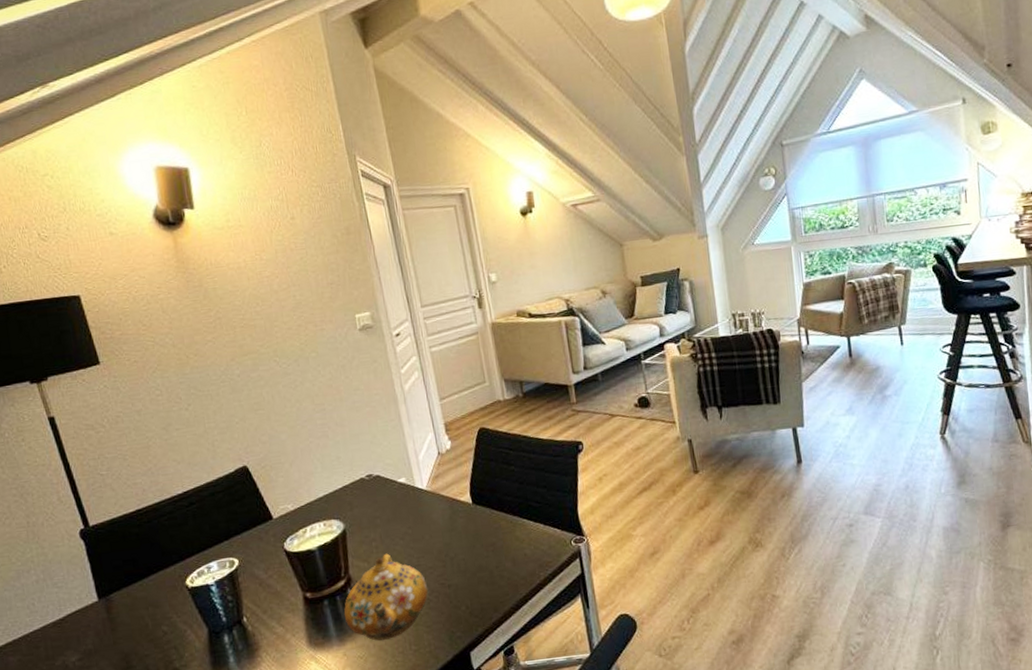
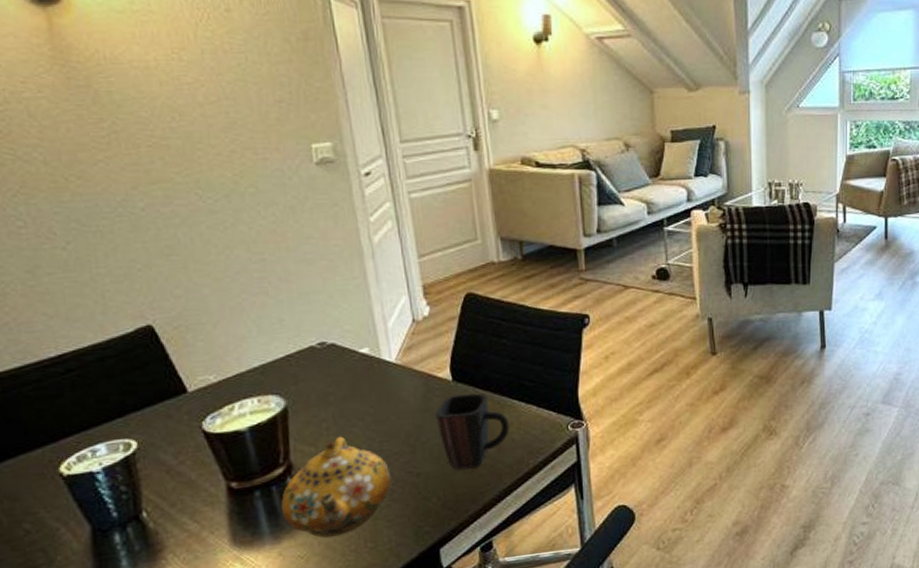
mug: none [460,513,522,582] -> present [435,393,510,470]

